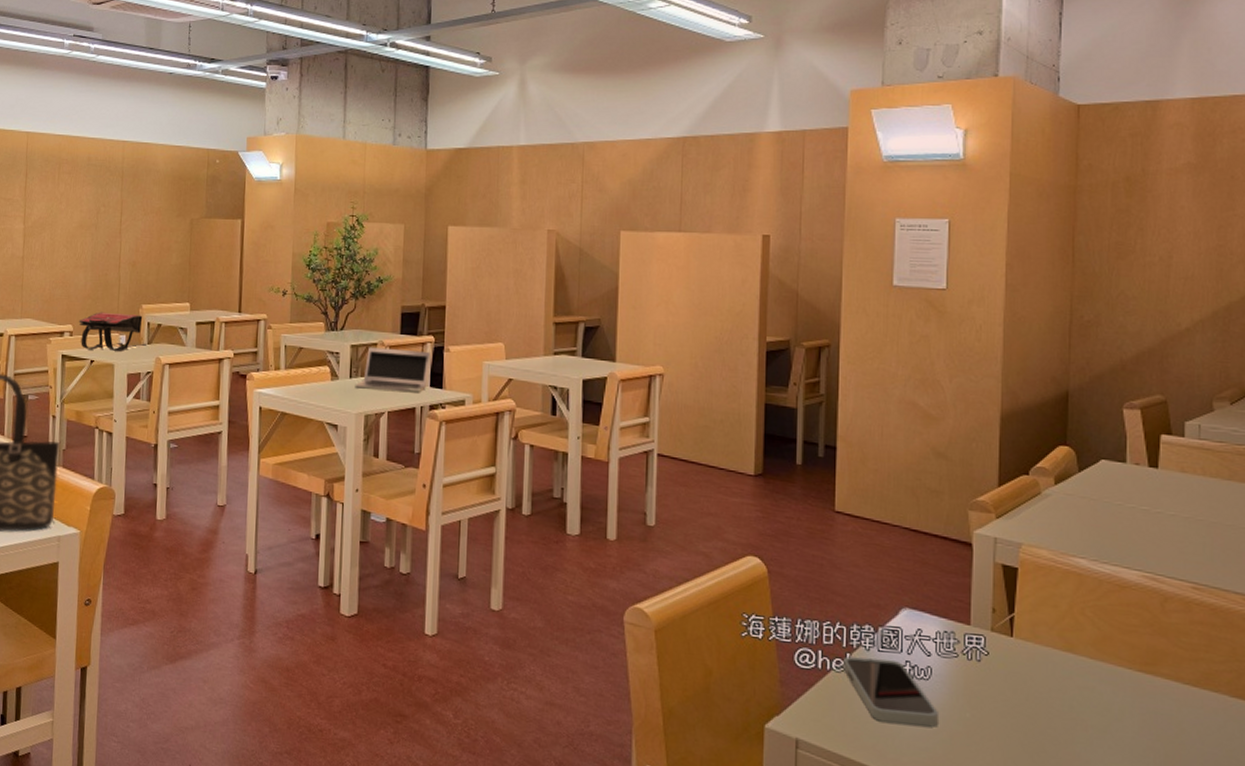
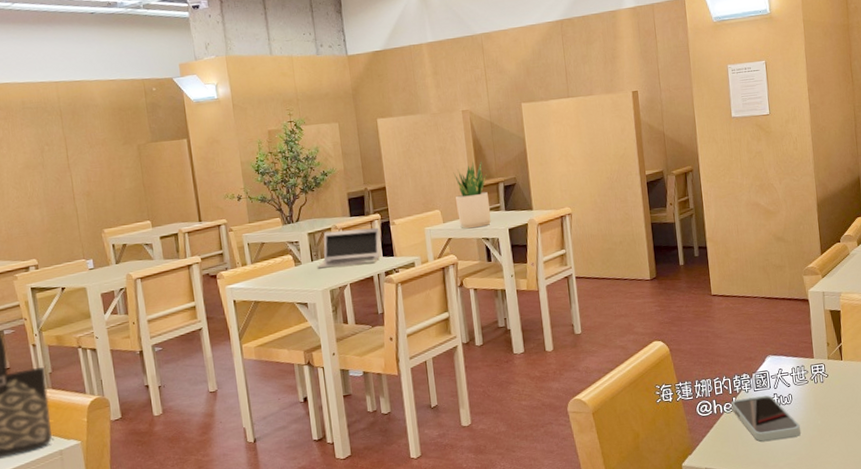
backpack: present [78,312,147,351] -> none [42,239,116,279]
planter: none [524,292,566,372] -> present [453,161,491,229]

